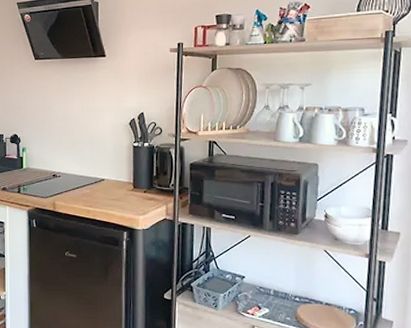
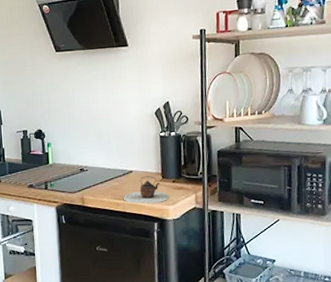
teapot: none [94,185,140,213] -> present [123,176,169,204]

